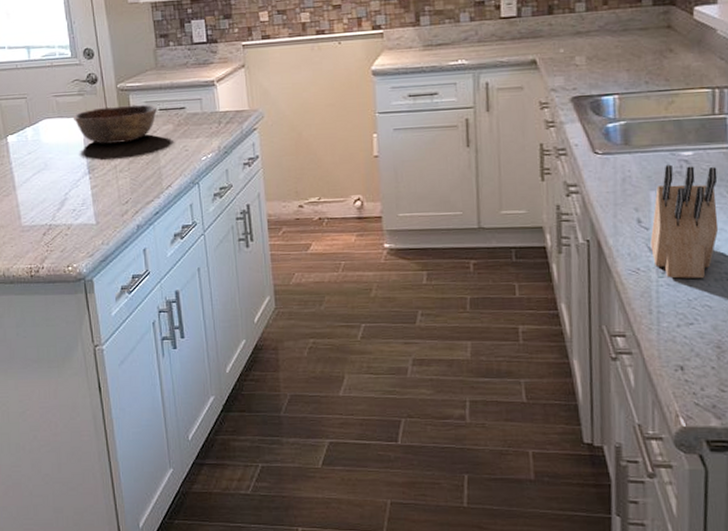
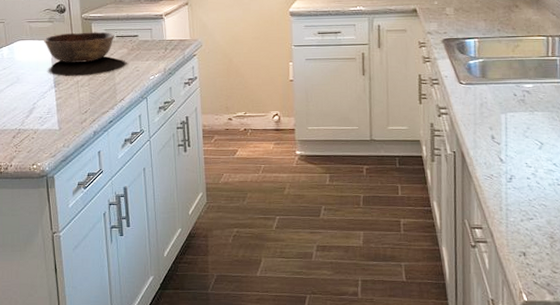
knife block: present [650,164,719,279] -> none [501,94,552,184]

